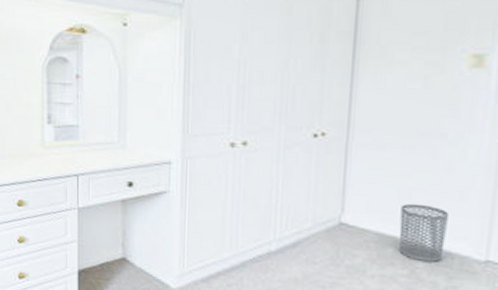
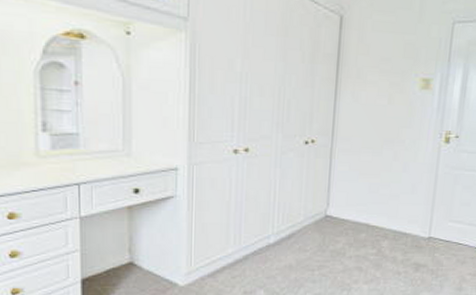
waste bin: present [399,203,448,262] -> none [370,196,404,241]

